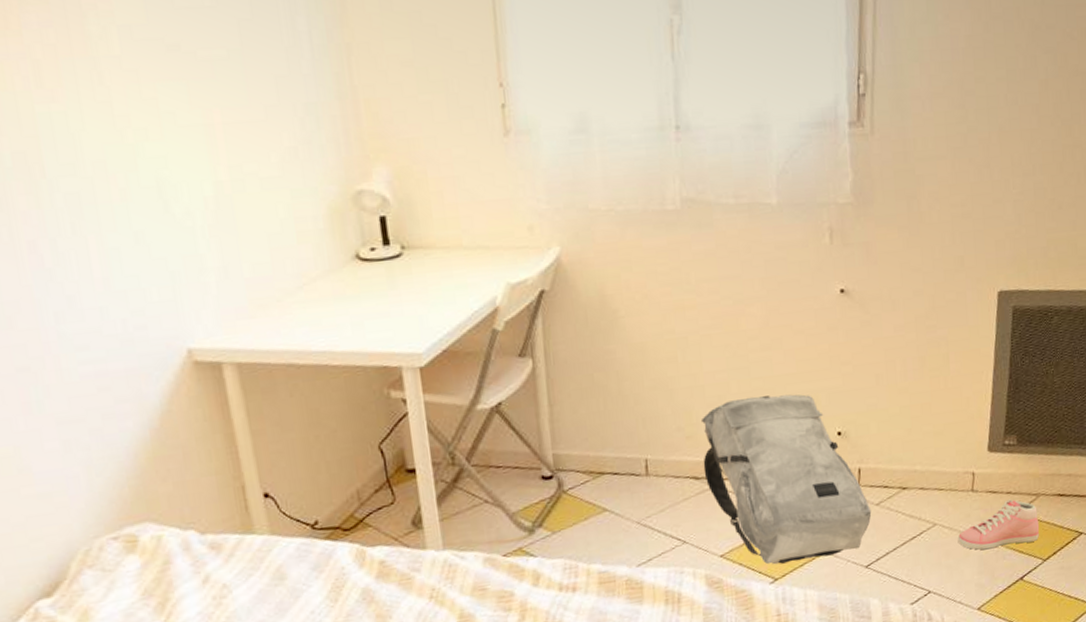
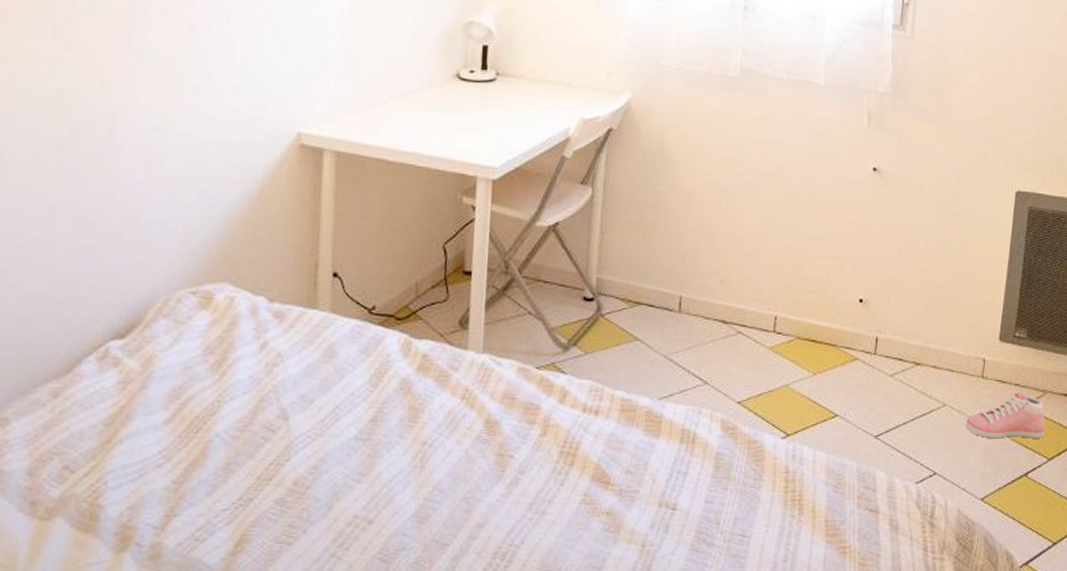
backpack: present [700,394,872,565] -> none [732,253,885,420]

